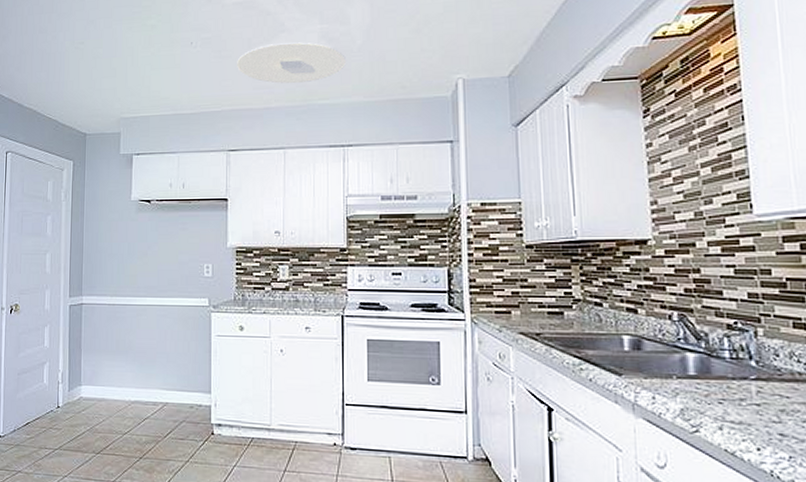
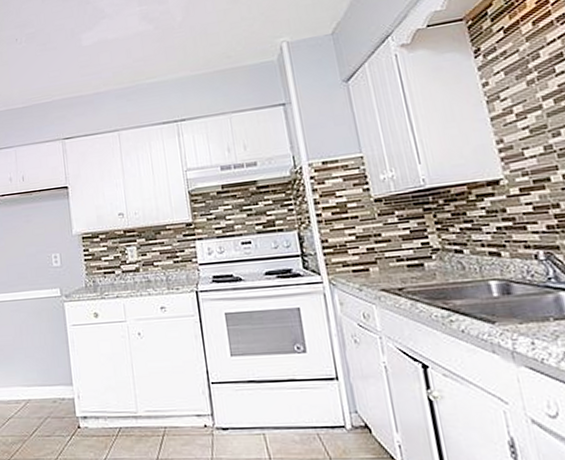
ceiling light: present [237,42,346,84] -> none [62,25,169,69]

